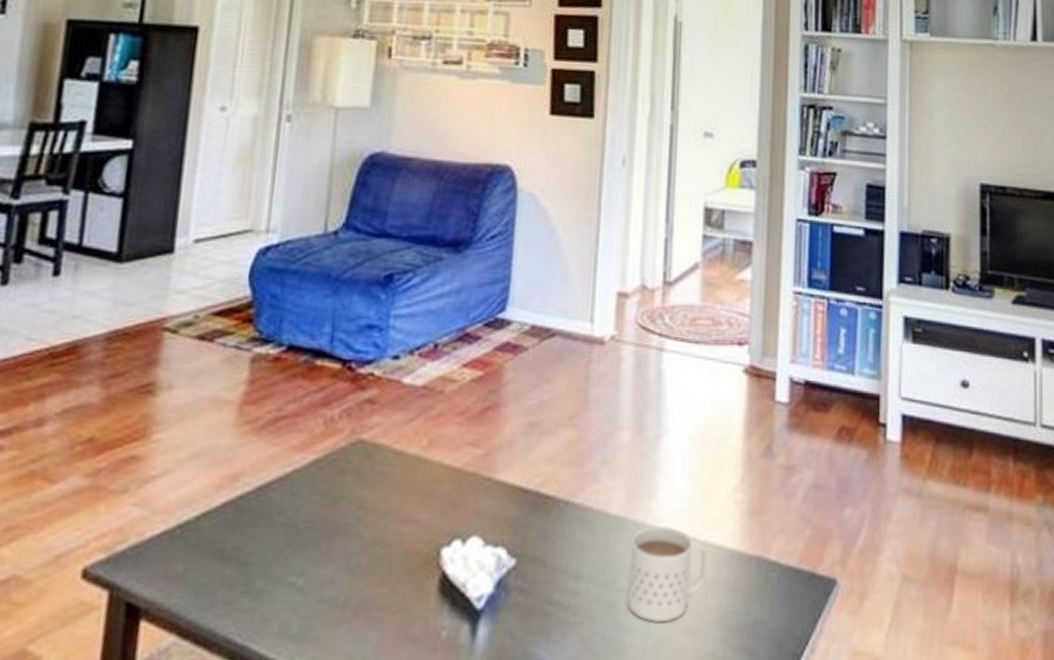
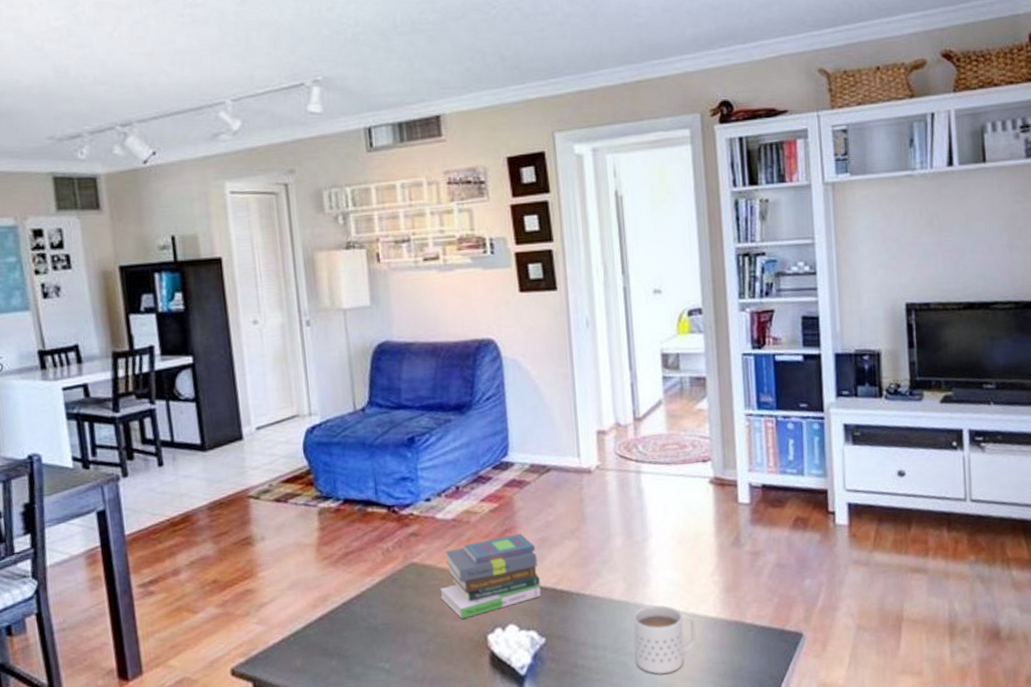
books: none [389,413,522,524] -> present [440,533,541,620]

